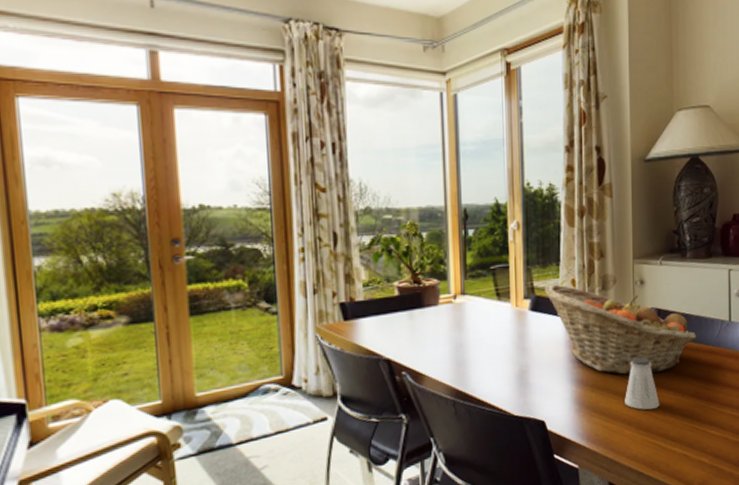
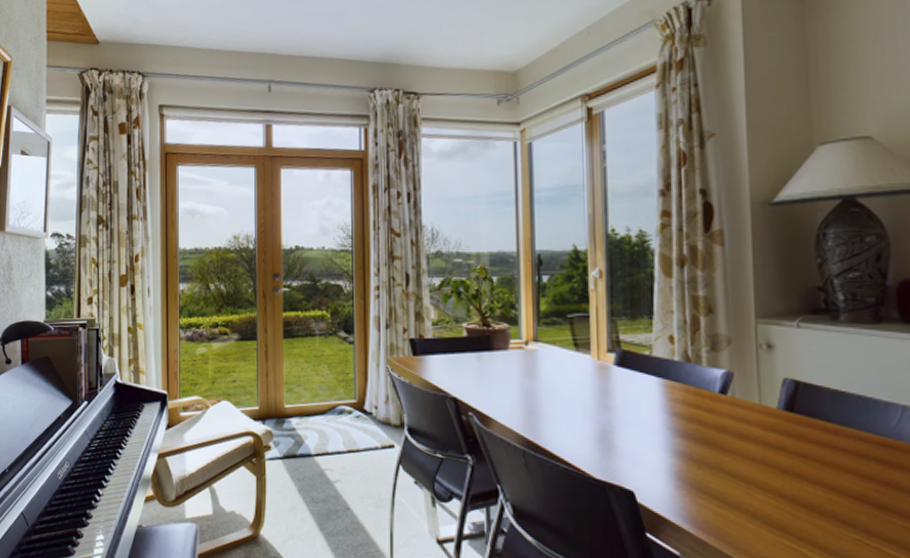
fruit basket: present [544,285,697,375] -> none [633,340,861,460]
saltshaker: present [625,357,660,410] -> none [746,436,802,505]

